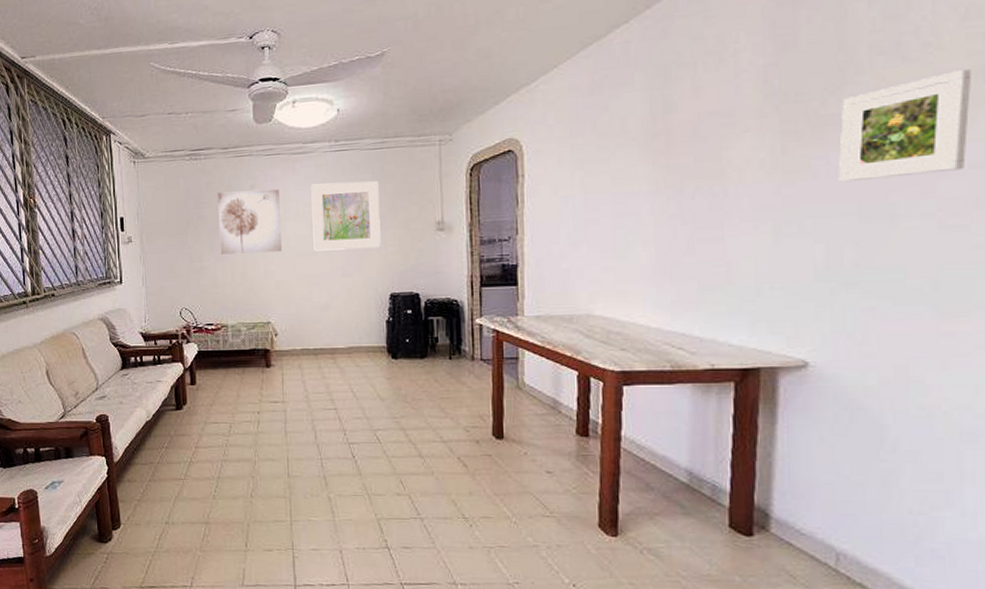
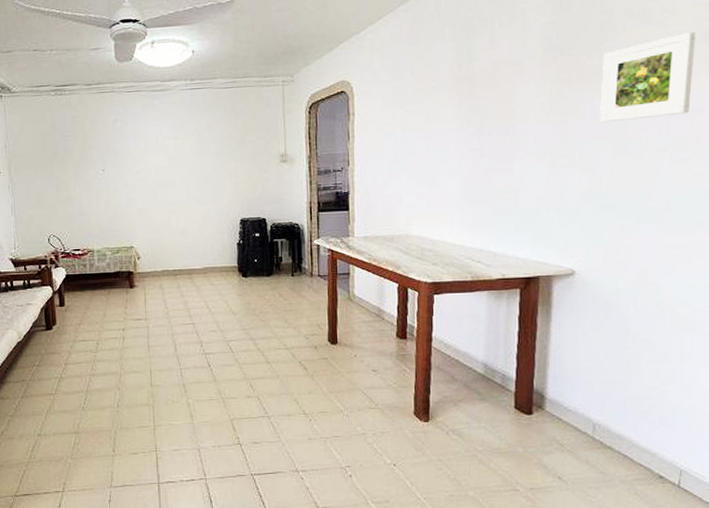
wall art: present [217,189,282,255] -> none [82,124,143,185]
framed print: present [311,181,381,251] -> none [169,117,232,181]

